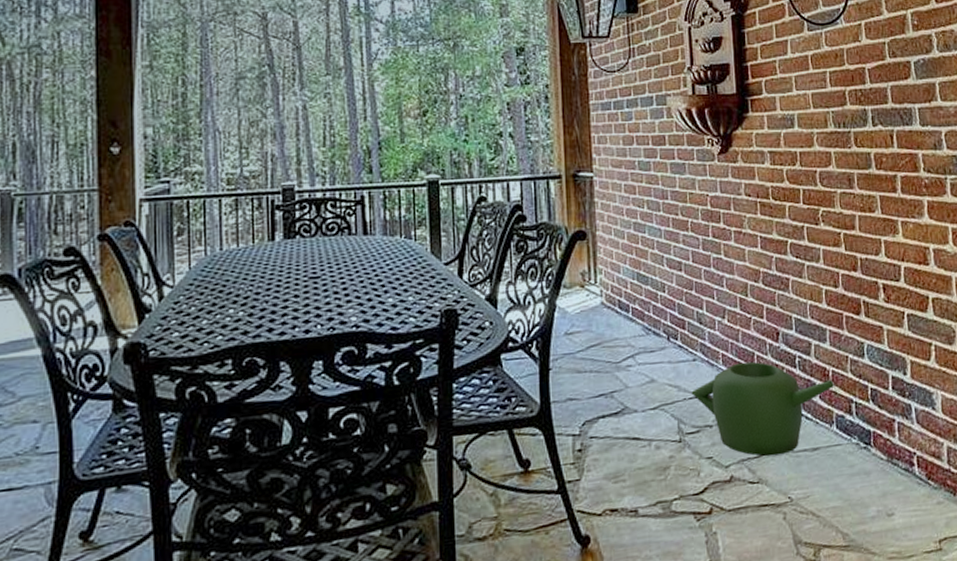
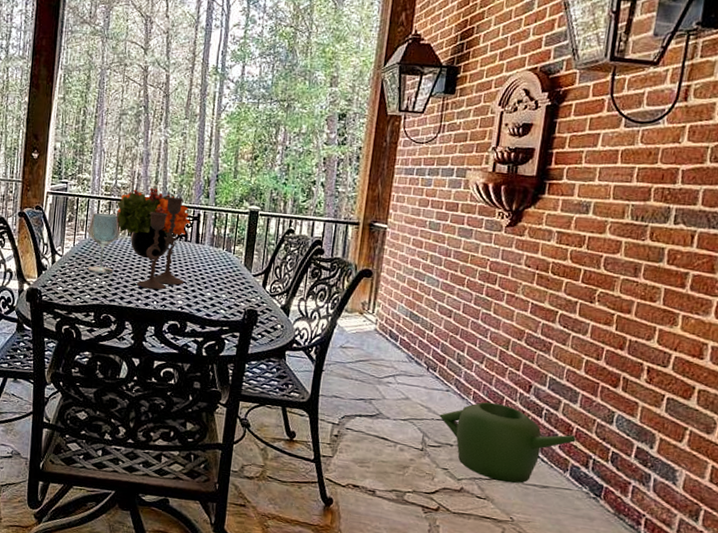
wine glass: none [208,214,256,302] -> present [87,212,120,274]
flower arrangement: none [246,170,353,268] -> present [116,187,191,259]
candlestick: none [290,178,354,310] -> present [137,196,184,290]

